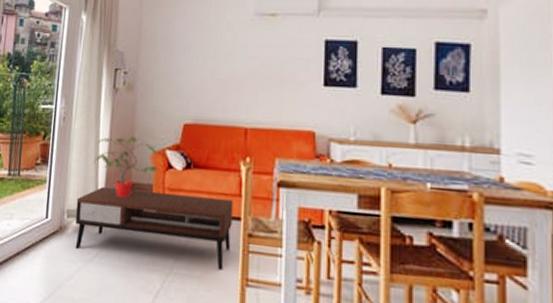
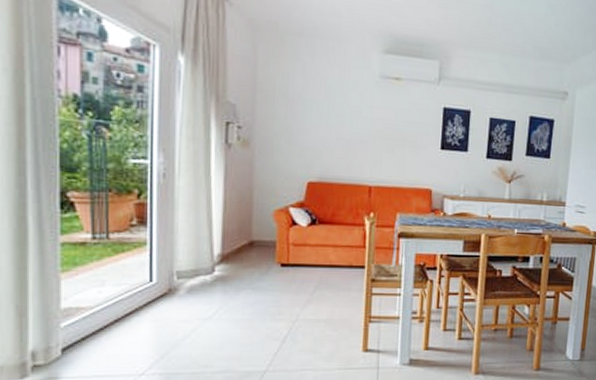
coffee table: present [75,186,233,270] -> none [187,245,358,312]
potted plant: present [93,137,161,198] -> none [205,195,284,255]

